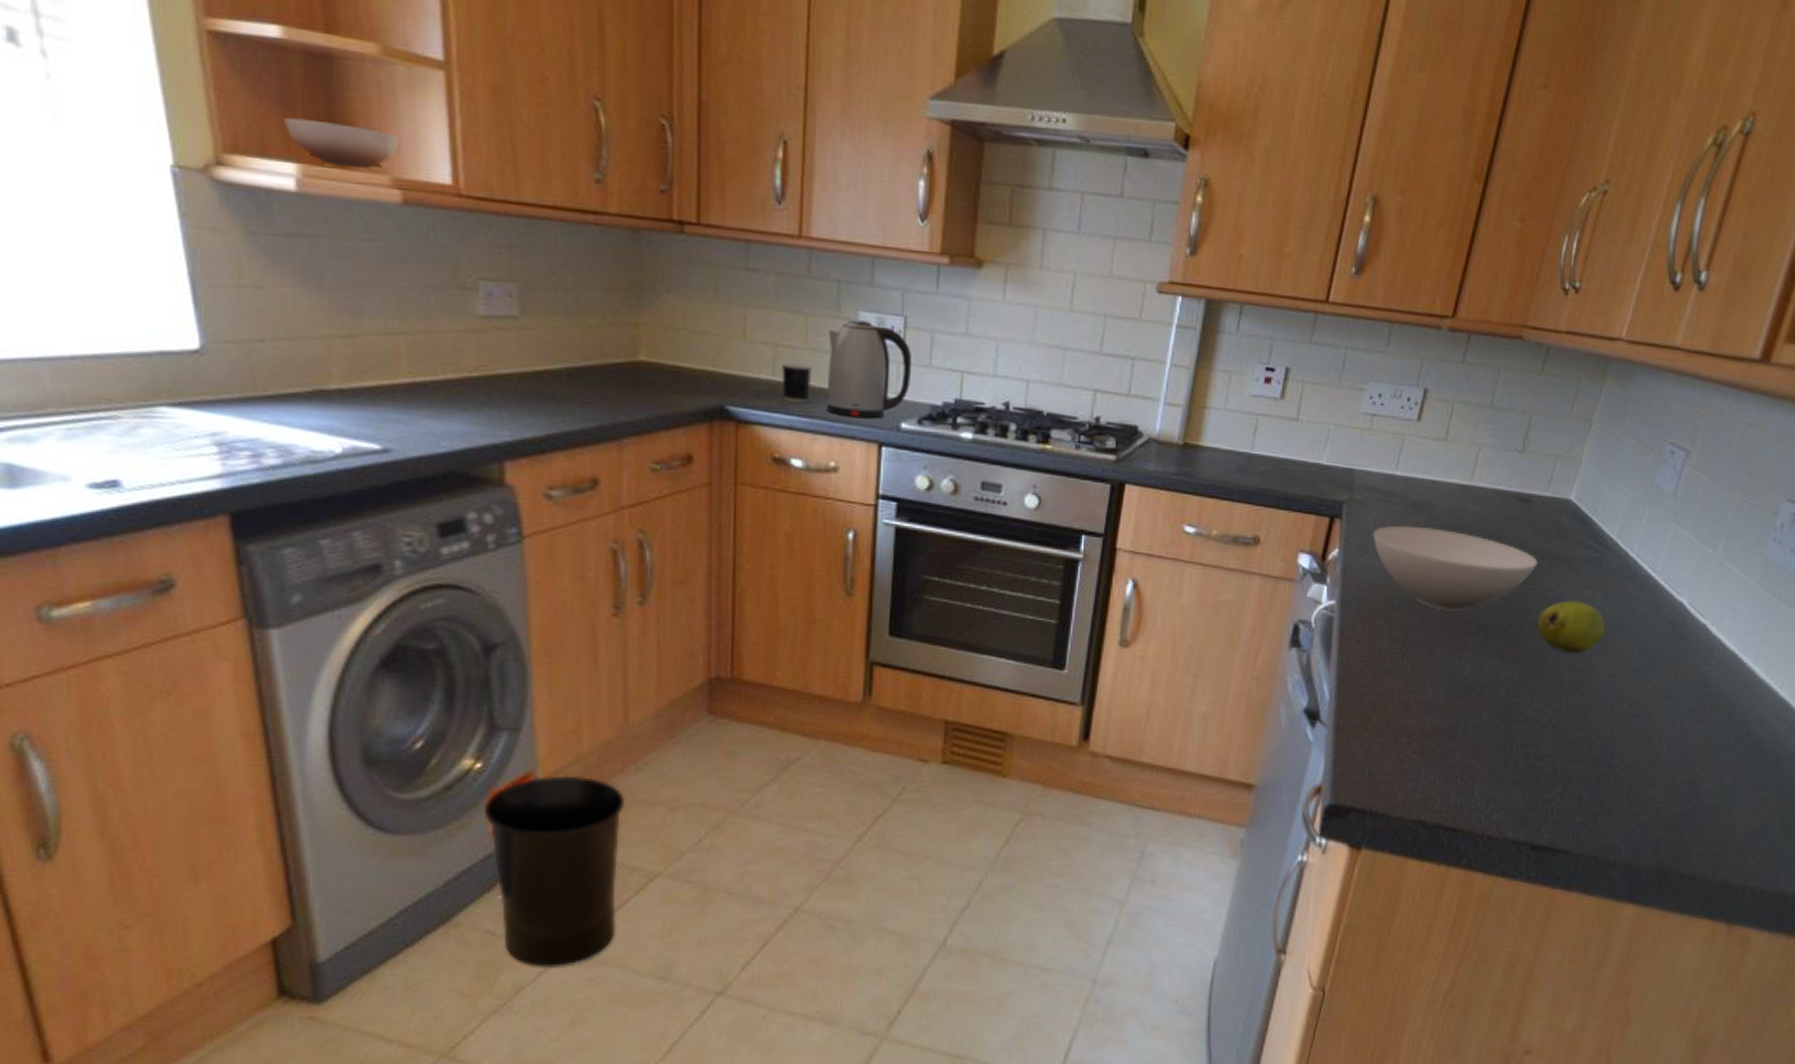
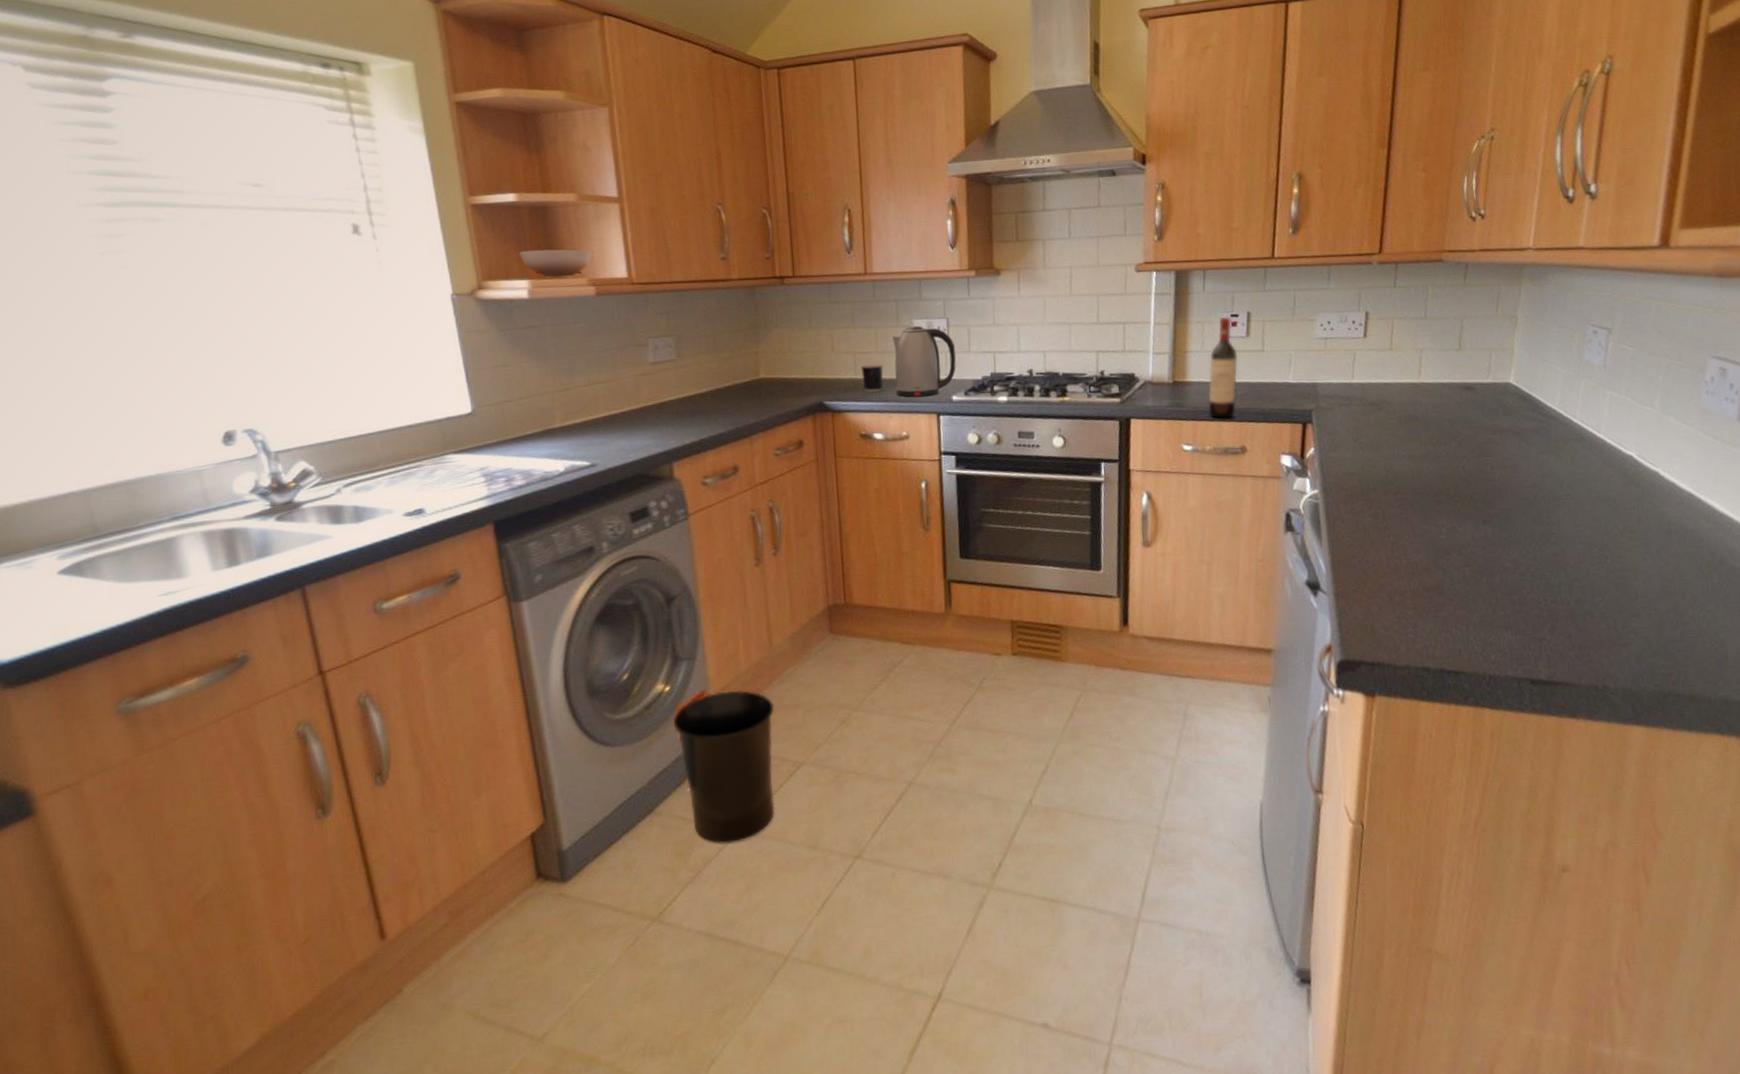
wine bottle: none [1221,368,1267,500] -> present [1208,316,1238,419]
bowl: present [1373,525,1538,612] -> none [1341,420,1491,488]
fruit: present [1538,601,1606,654] -> none [1500,465,1564,510]

